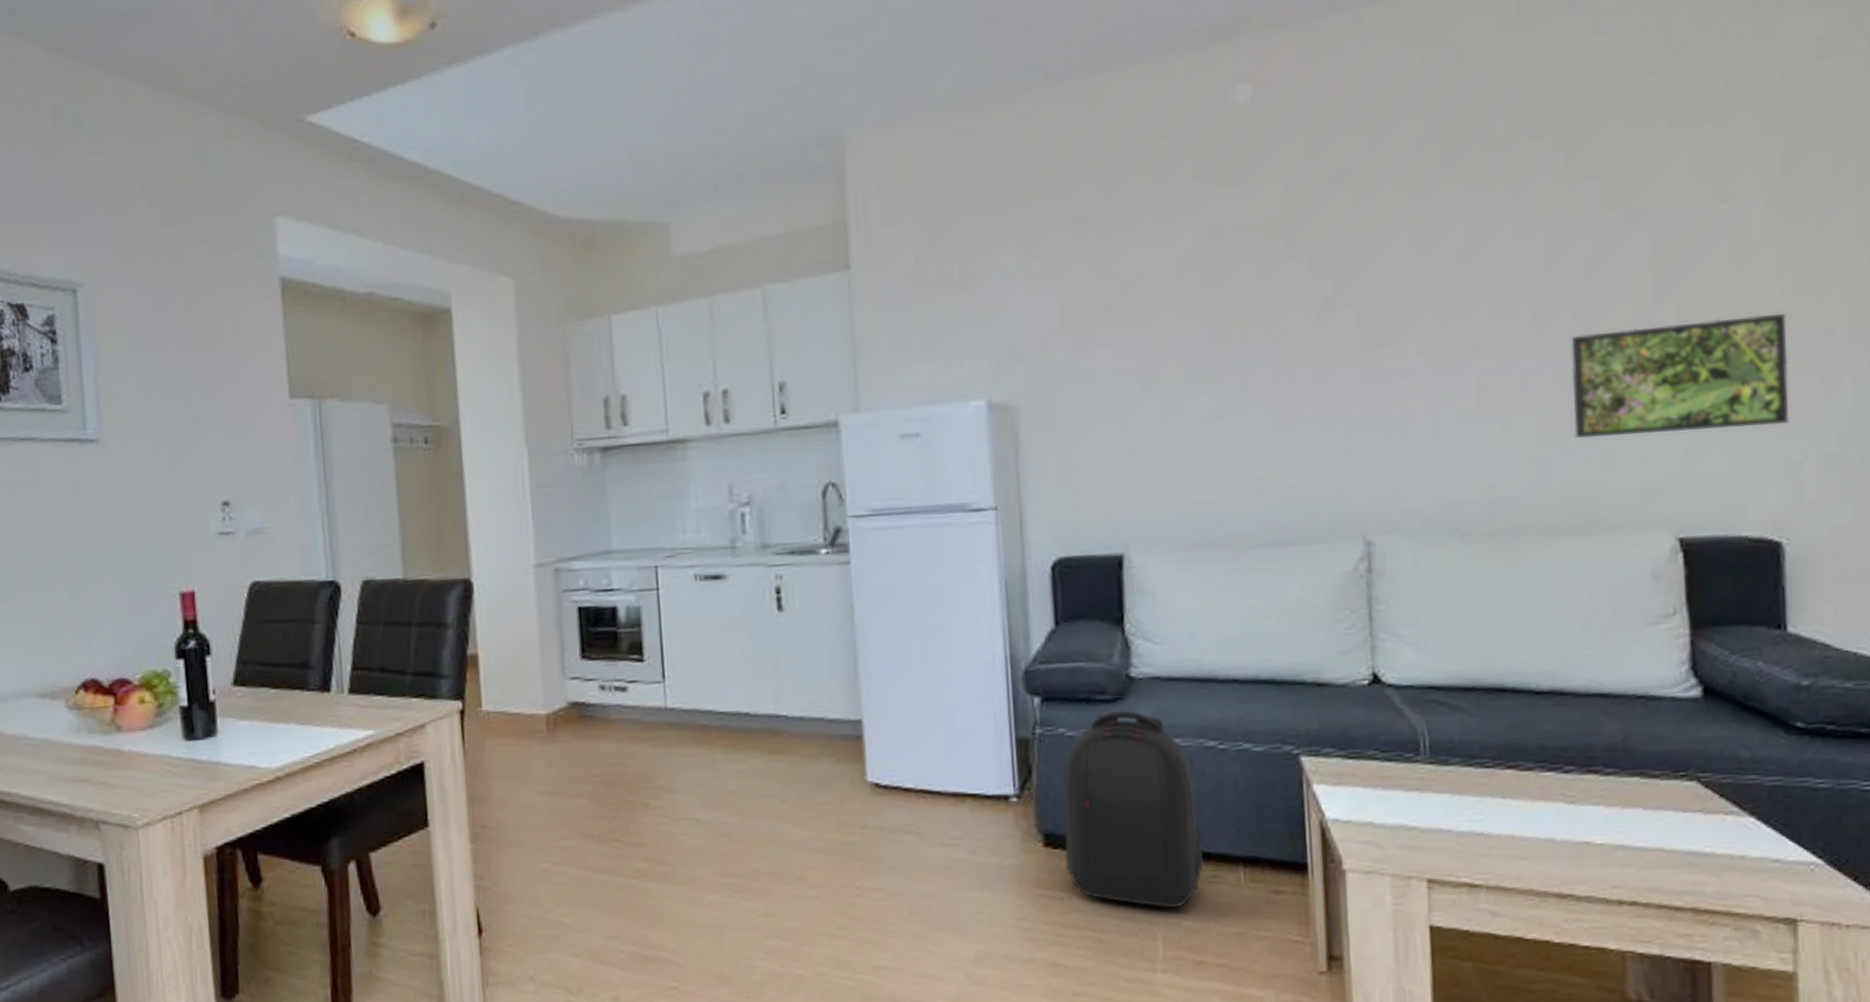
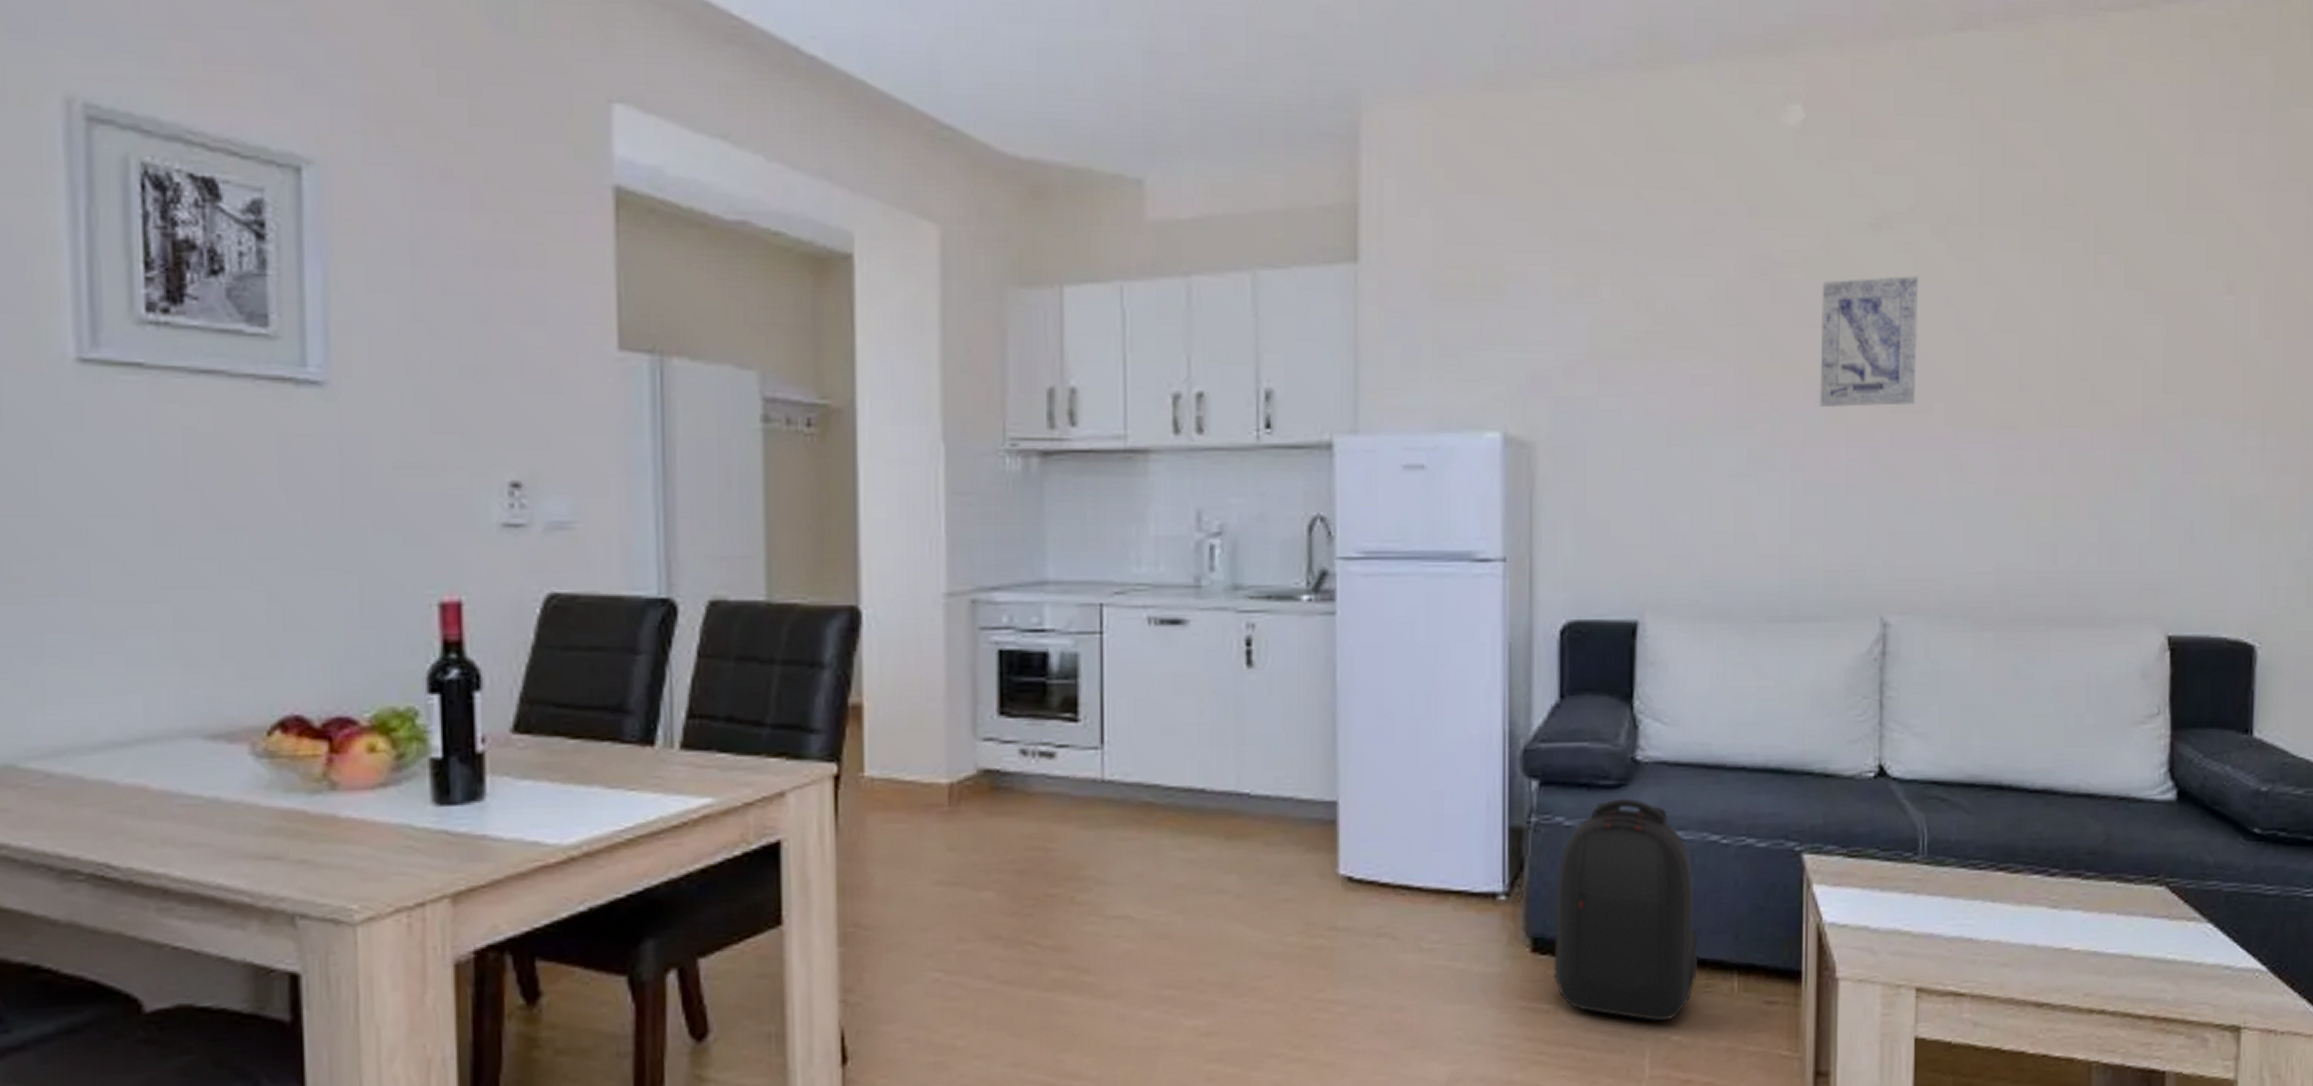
wall art: none [1282,223,1384,351] -> present [1819,276,1919,408]
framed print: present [1571,313,1790,438] -> none [2084,413,2274,525]

